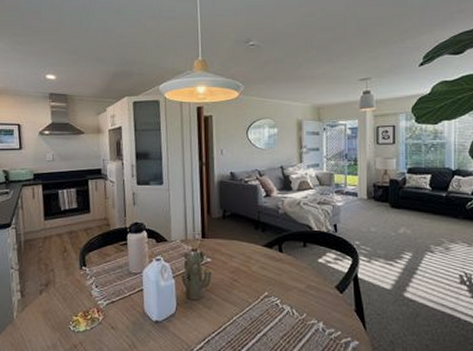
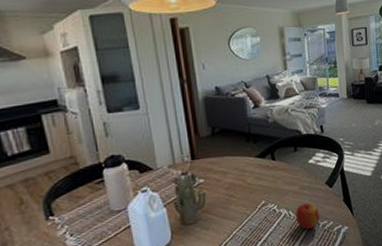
apple: none [298,304,327,334] -> present [295,202,320,230]

